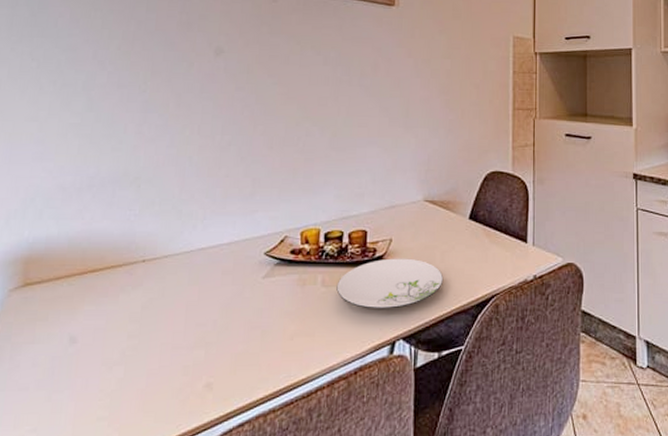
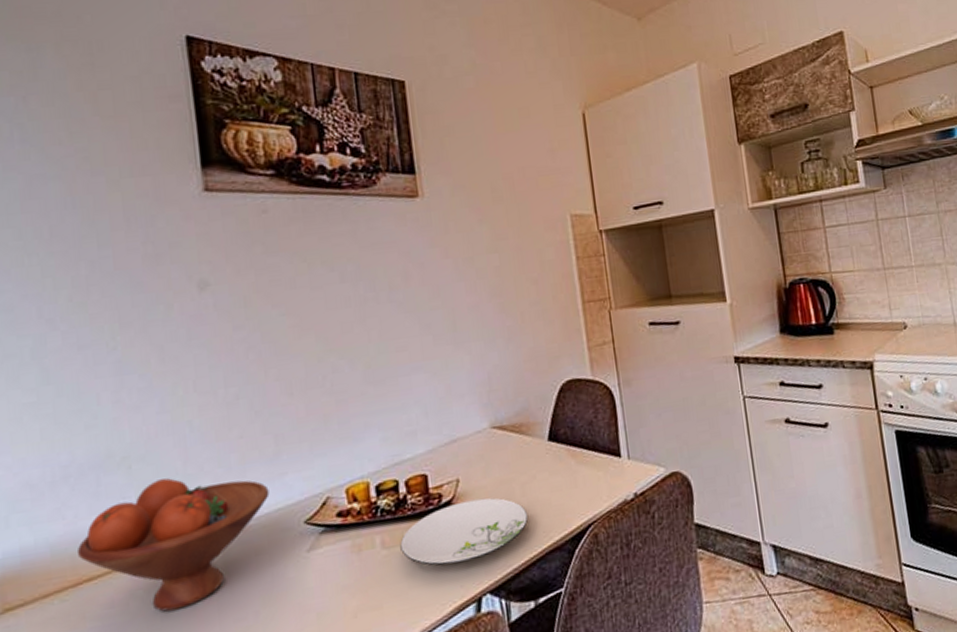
fruit bowl: none [87,200,242,307] -> present [76,478,270,612]

